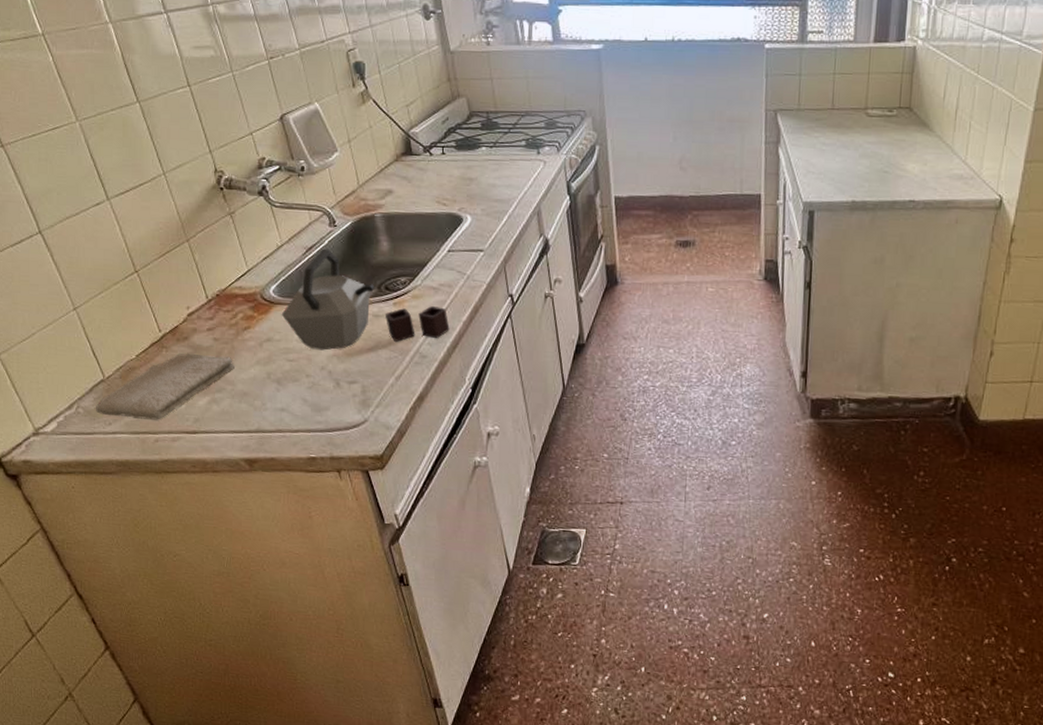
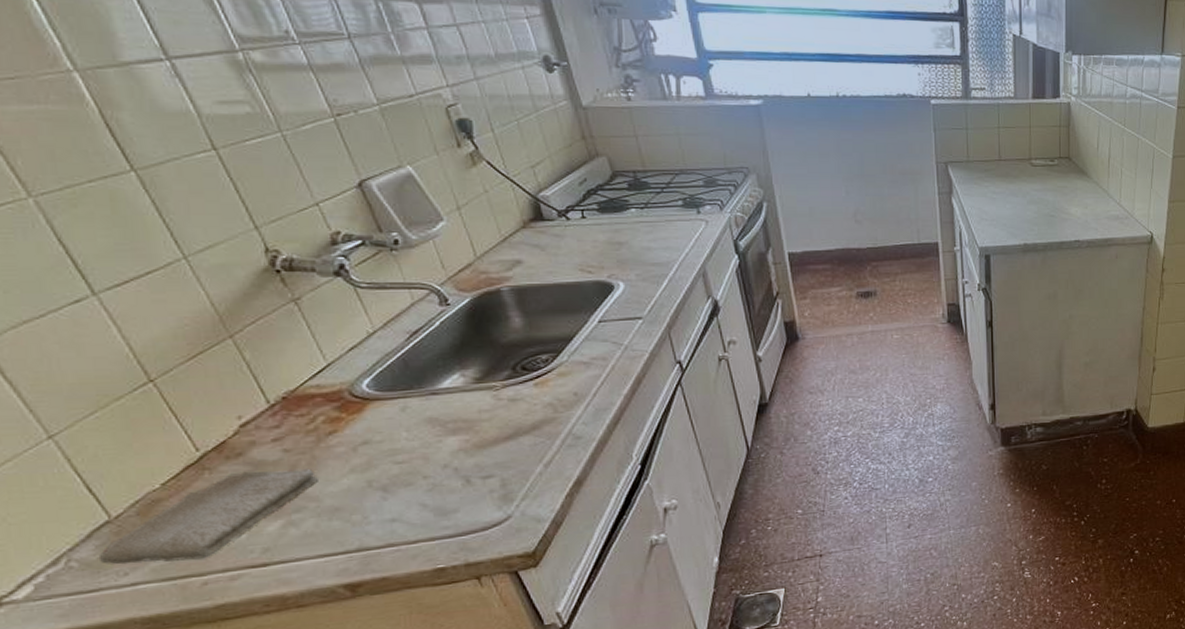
kettle: present [281,248,450,351] -> none [381,331,608,447]

